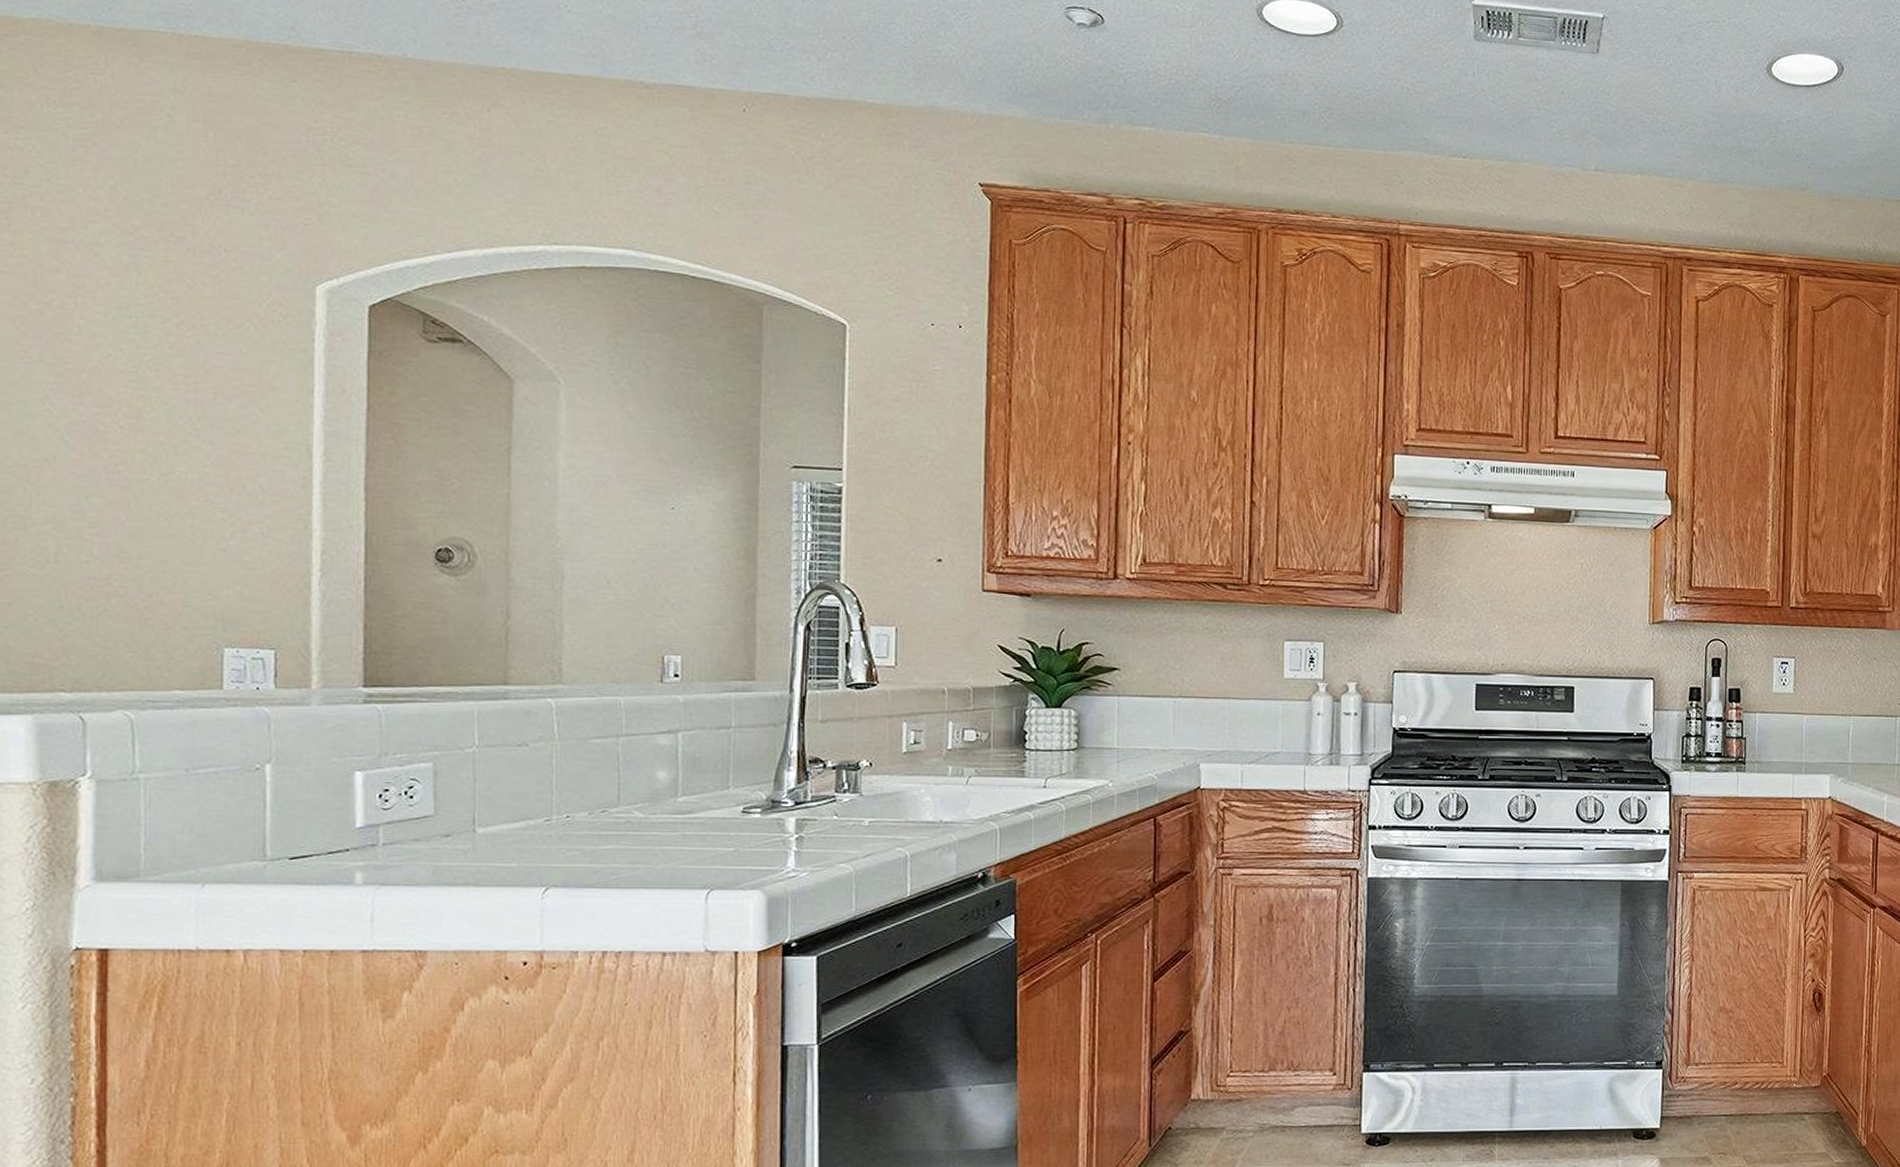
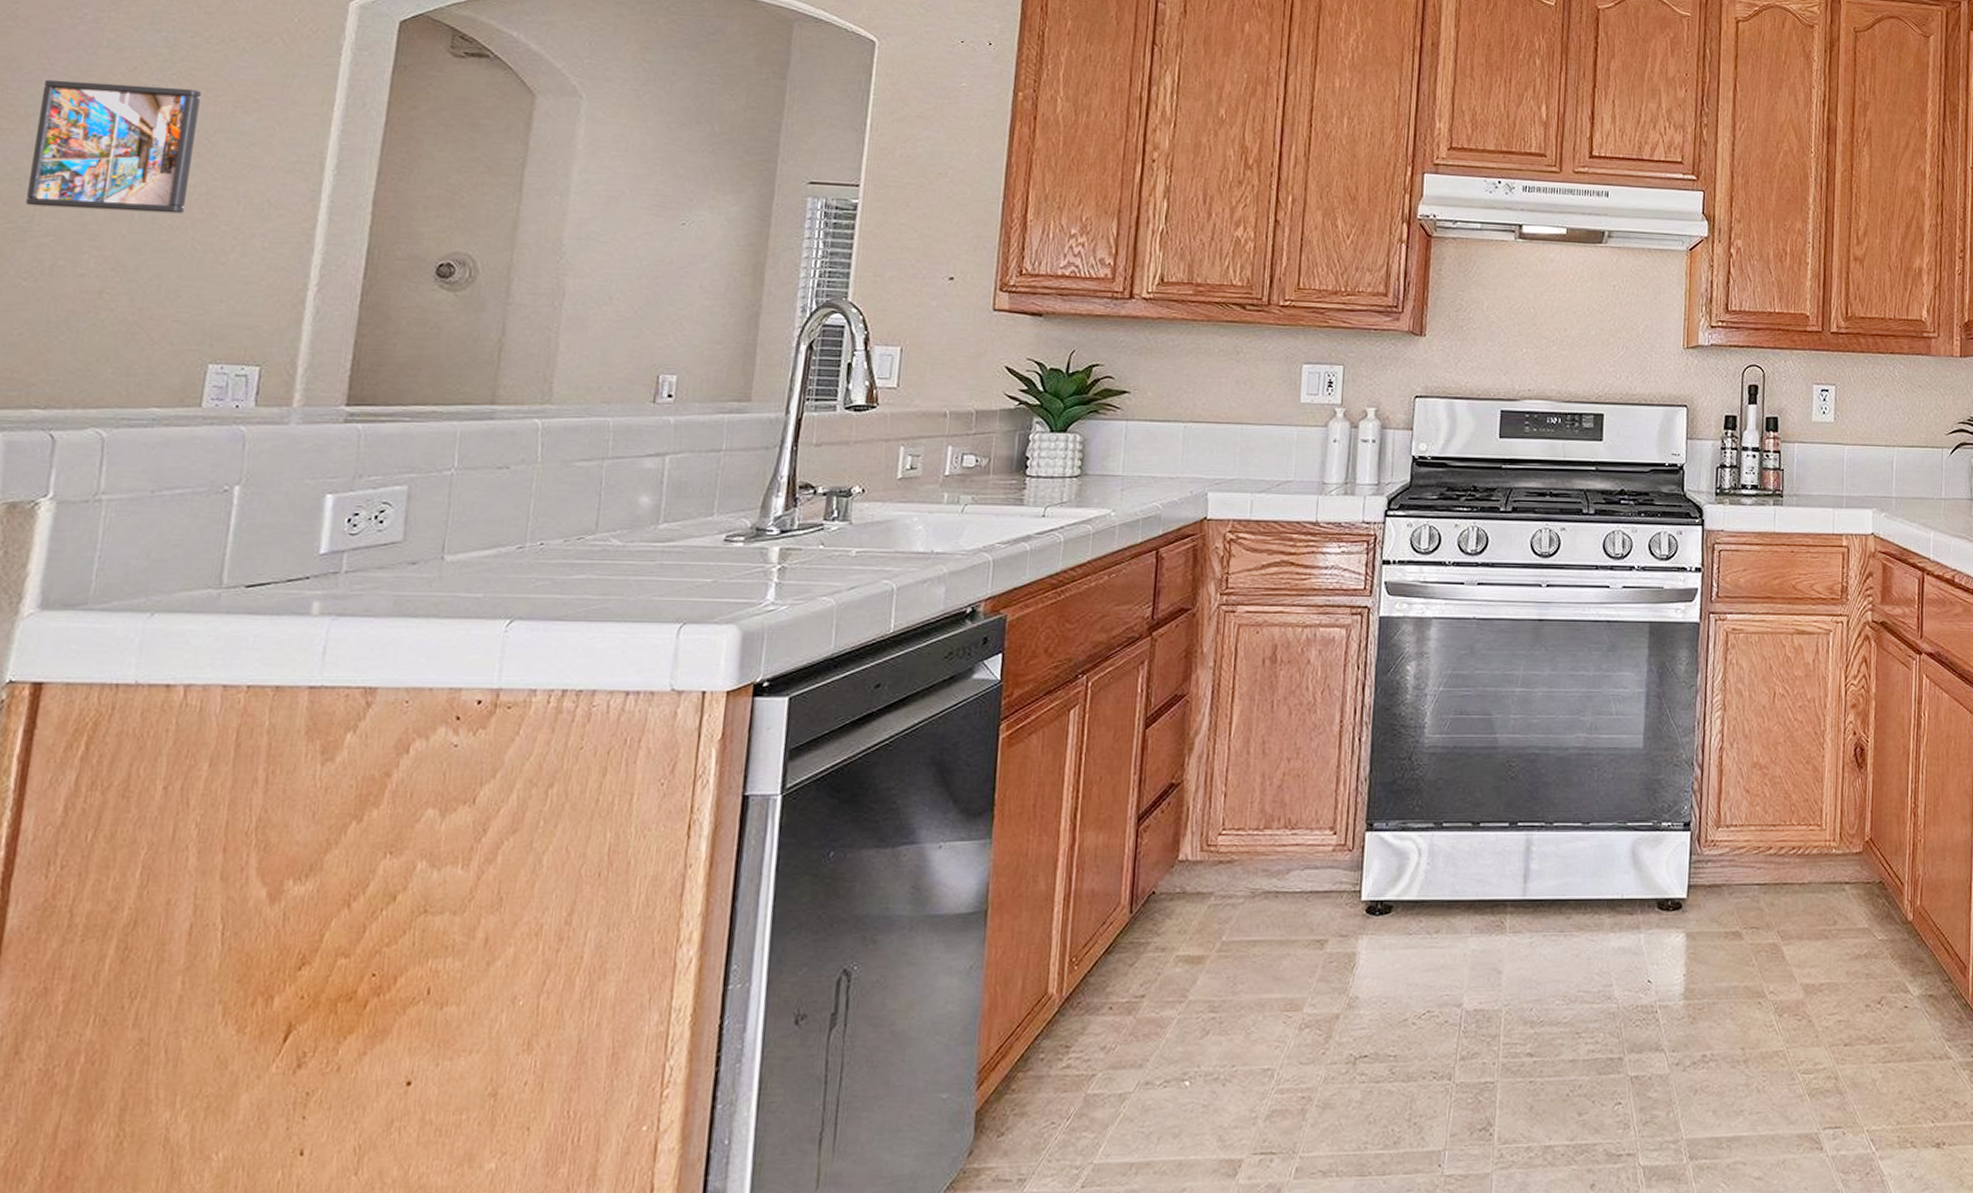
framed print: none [20,366,179,501] -> present [26,79,201,214]

